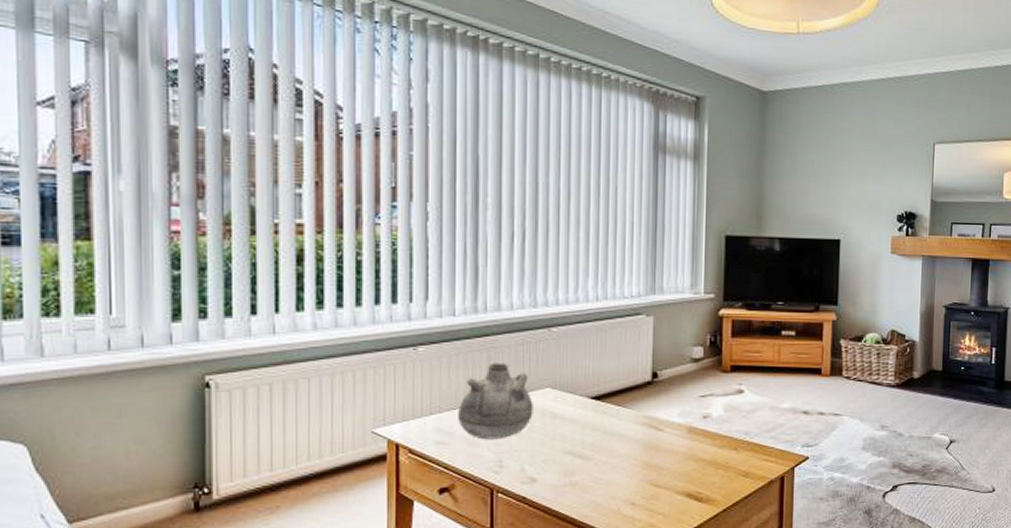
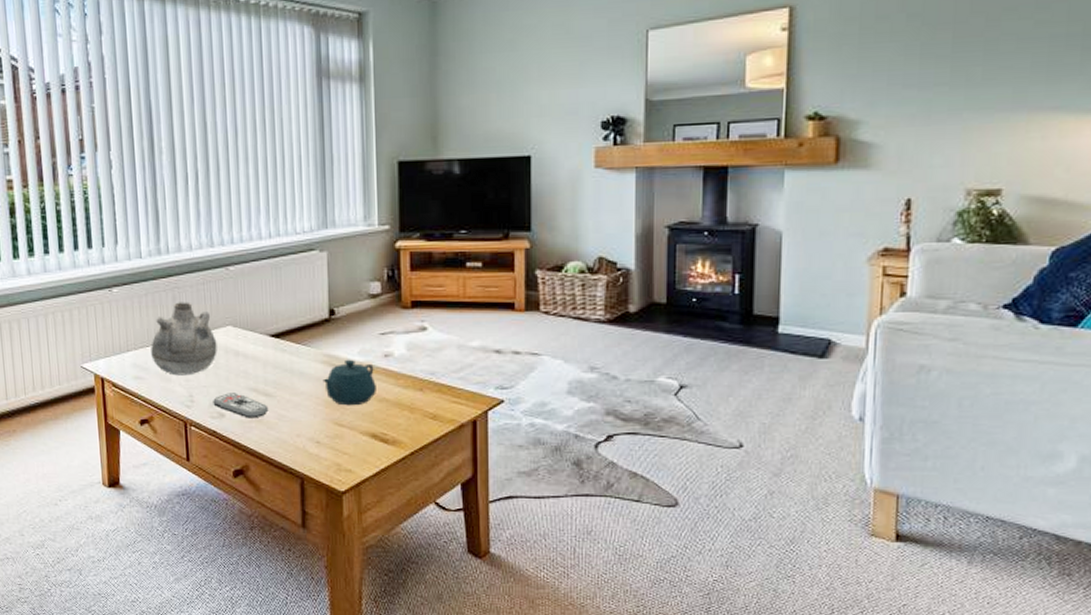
remote control: none [524,455,584,483] -> present [213,391,269,419]
teapot: none [642,420,694,467] -> present [323,359,376,406]

